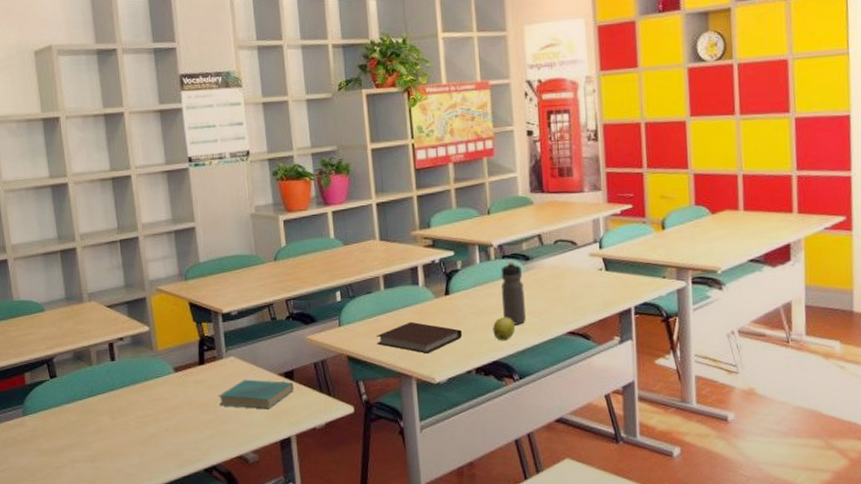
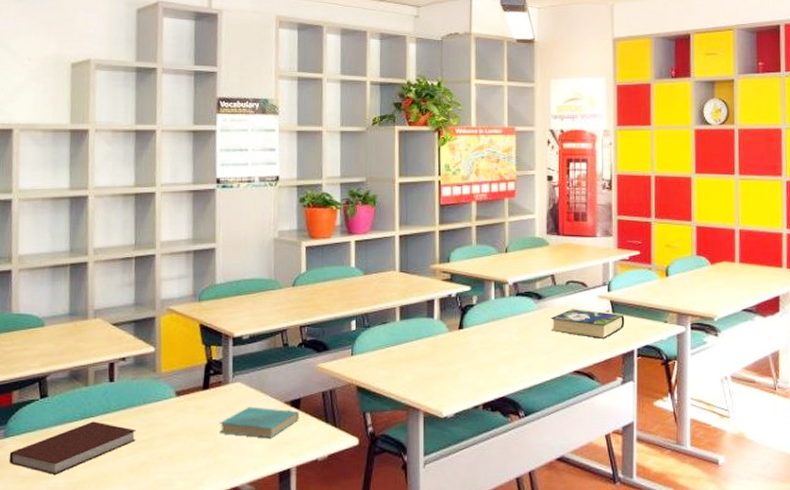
notebook: none [30,398,142,448] -> present [9,421,136,474]
notebook: present [376,321,463,354] -> none [387,354,473,387]
apple: present [493,317,515,341] -> none [503,353,524,377]
water bottle: present [500,261,526,325] -> none [514,299,535,362]
book: none [540,268,620,298] -> present [551,309,625,339]

